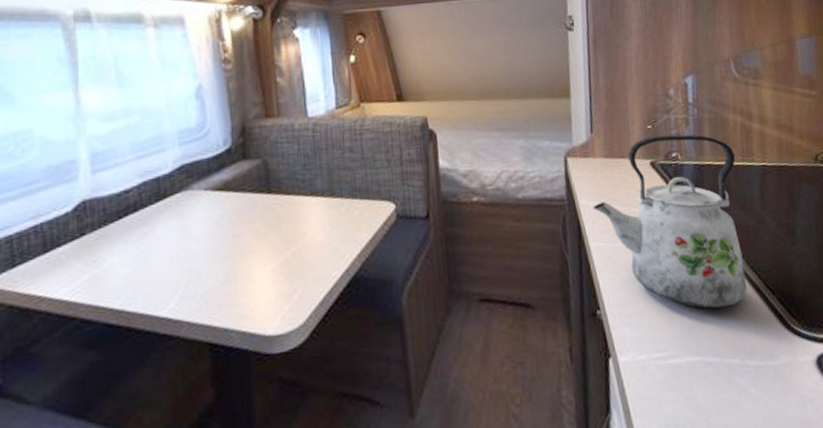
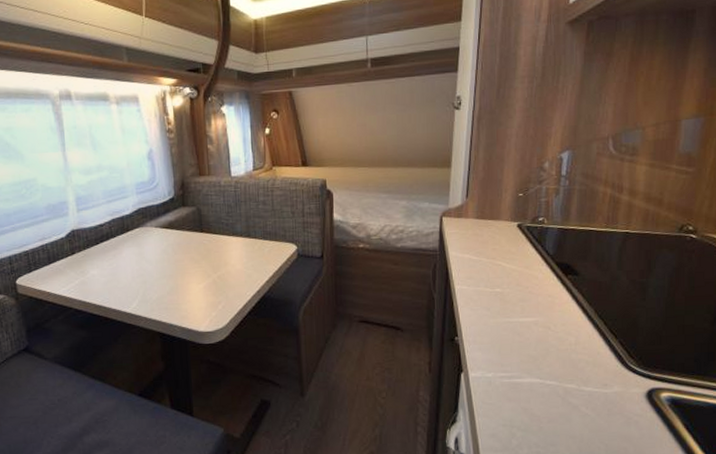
kettle: present [593,134,748,309] -> none [461,202,599,345]

